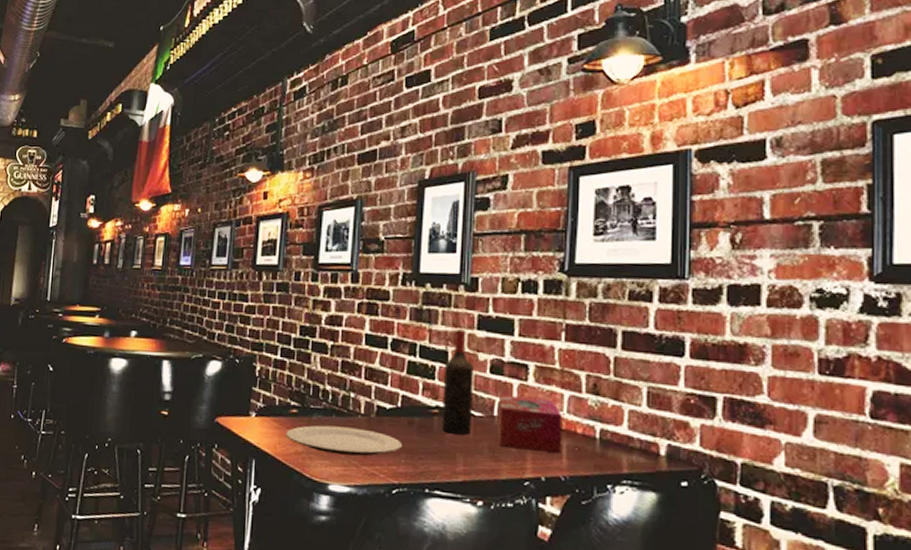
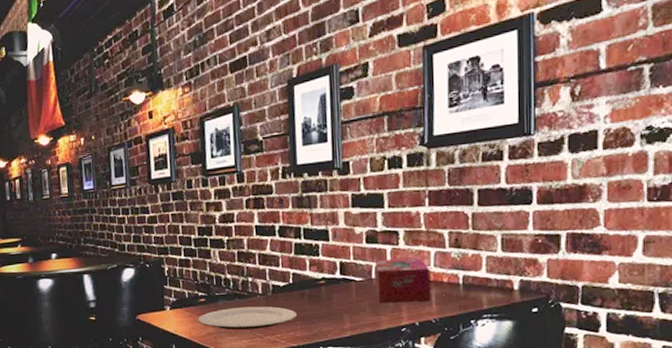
wine bottle: present [441,329,475,435] -> none [327,209,354,299]

